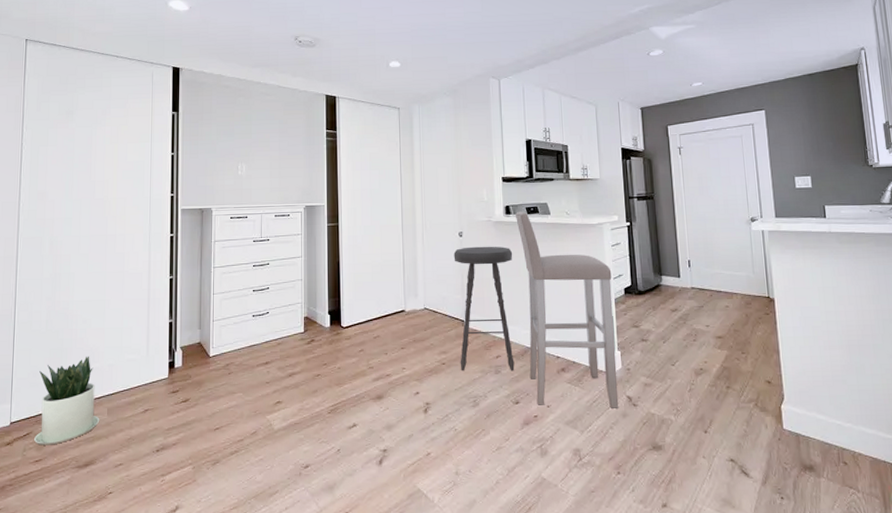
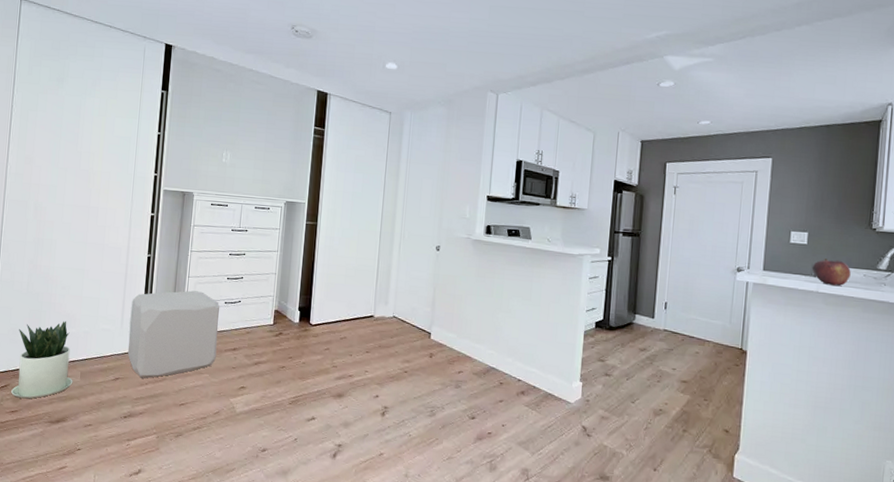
pouf: none [155,307,248,406] -> present [127,290,220,379]
music stool: present [453,246,515,371] -> none [421,261,488,388]
bar stool: present [516,211,619,408] -> none [488,232,585,436]
fruit: none [820,199,858,225] -> present [811,259,851,286]

